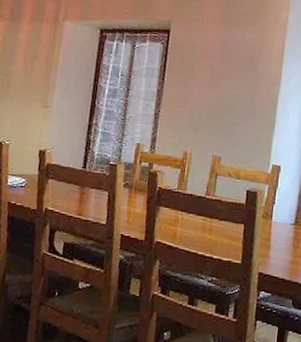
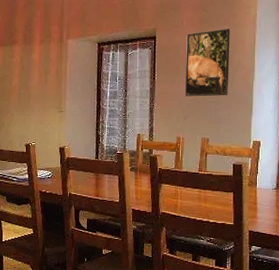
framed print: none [198,30,257,109] -> present [185,28,230,97]

